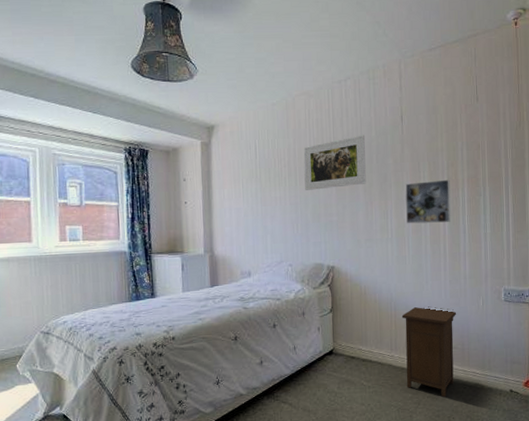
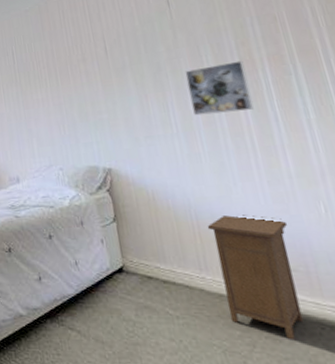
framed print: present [303,135,366,190] -> none [61,26,136,90]

